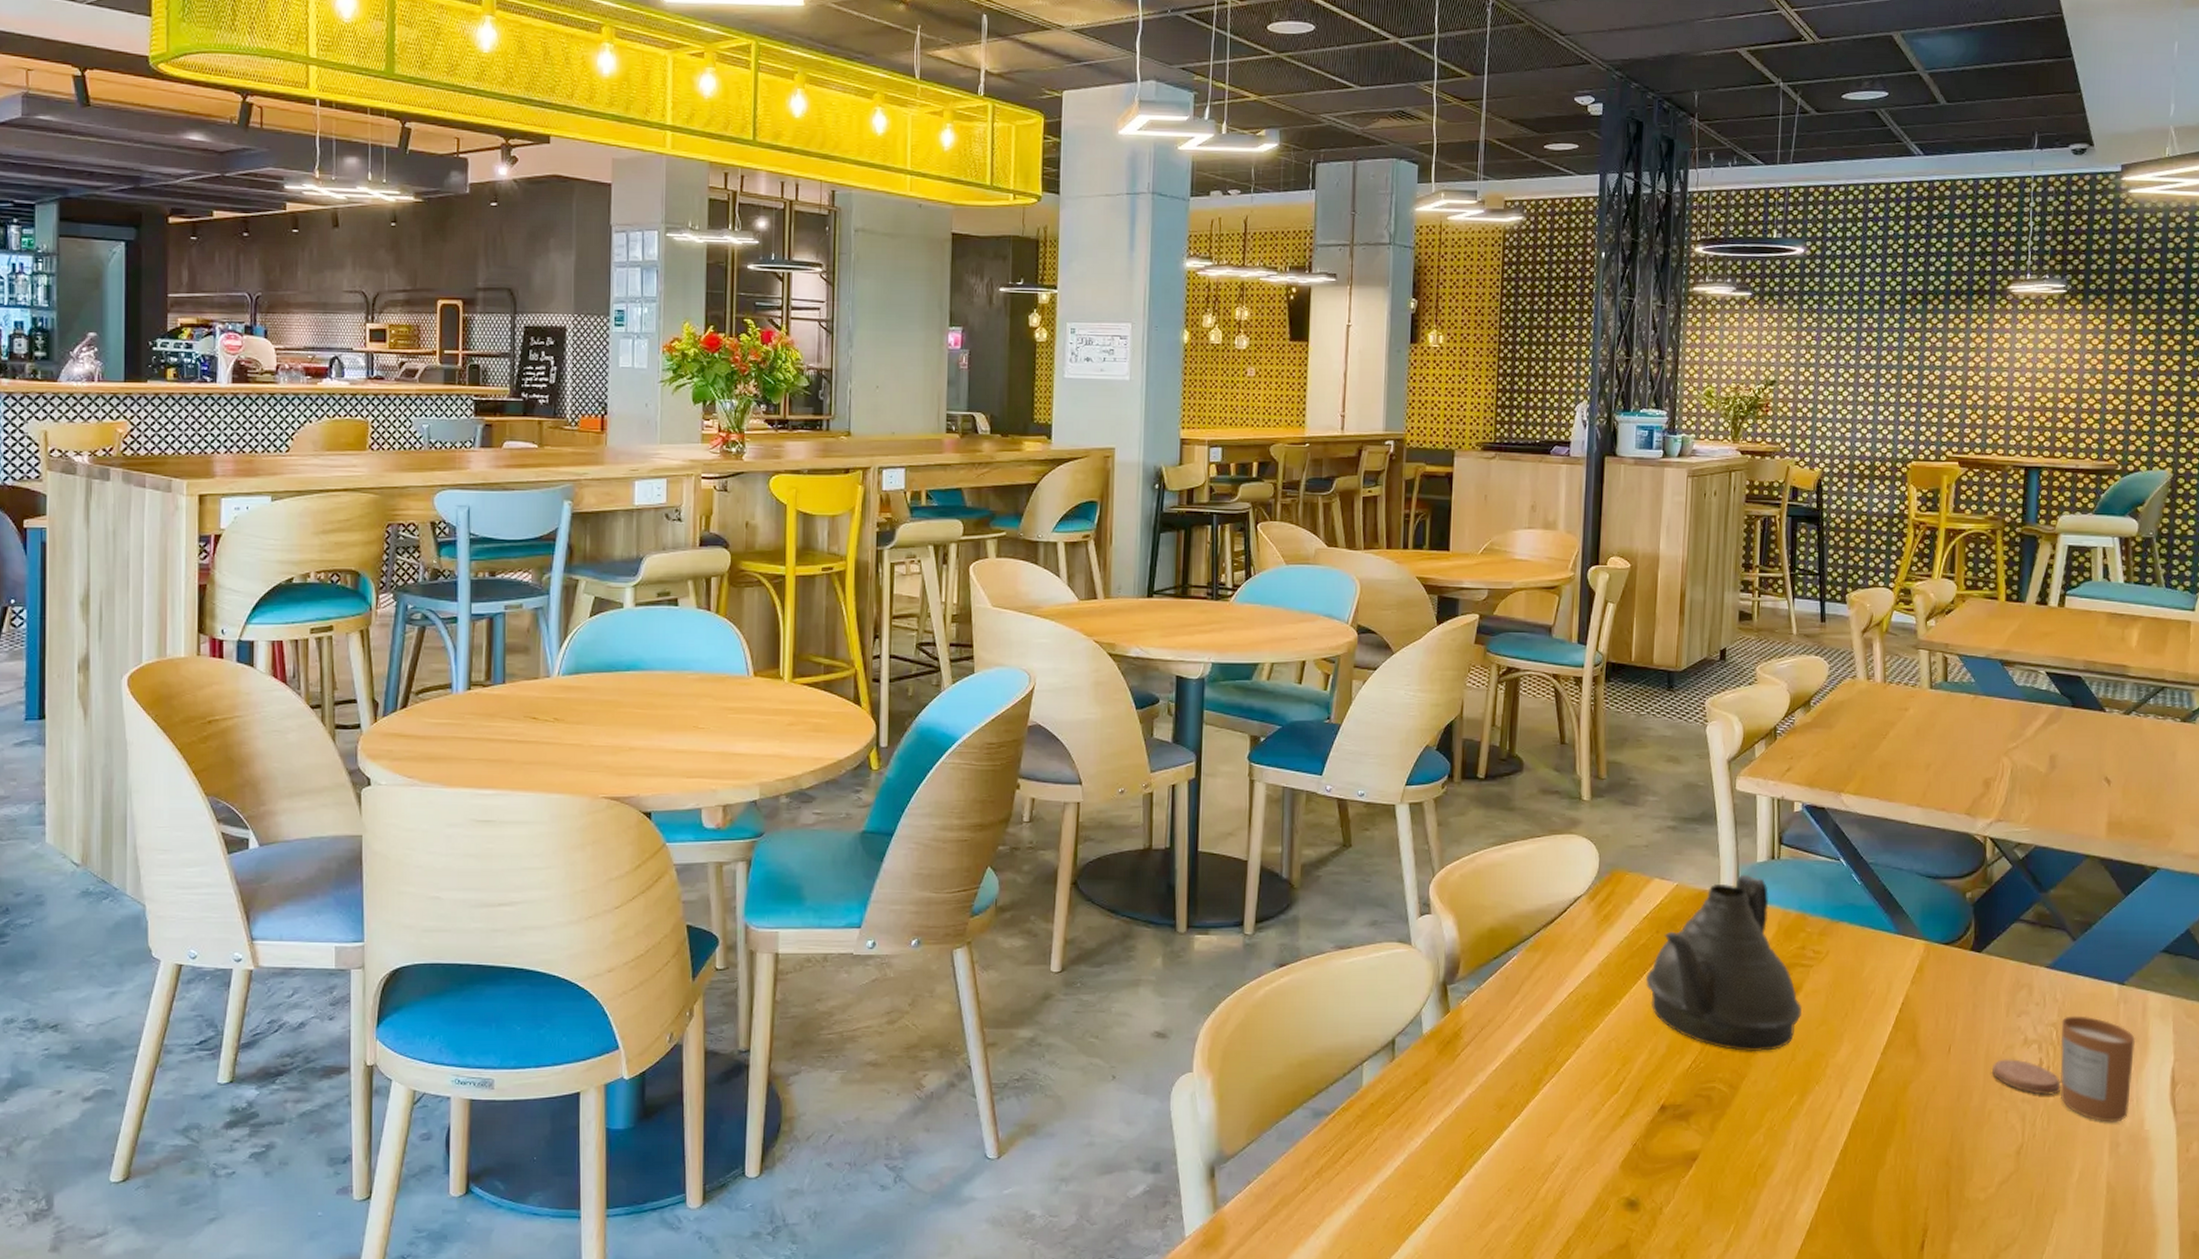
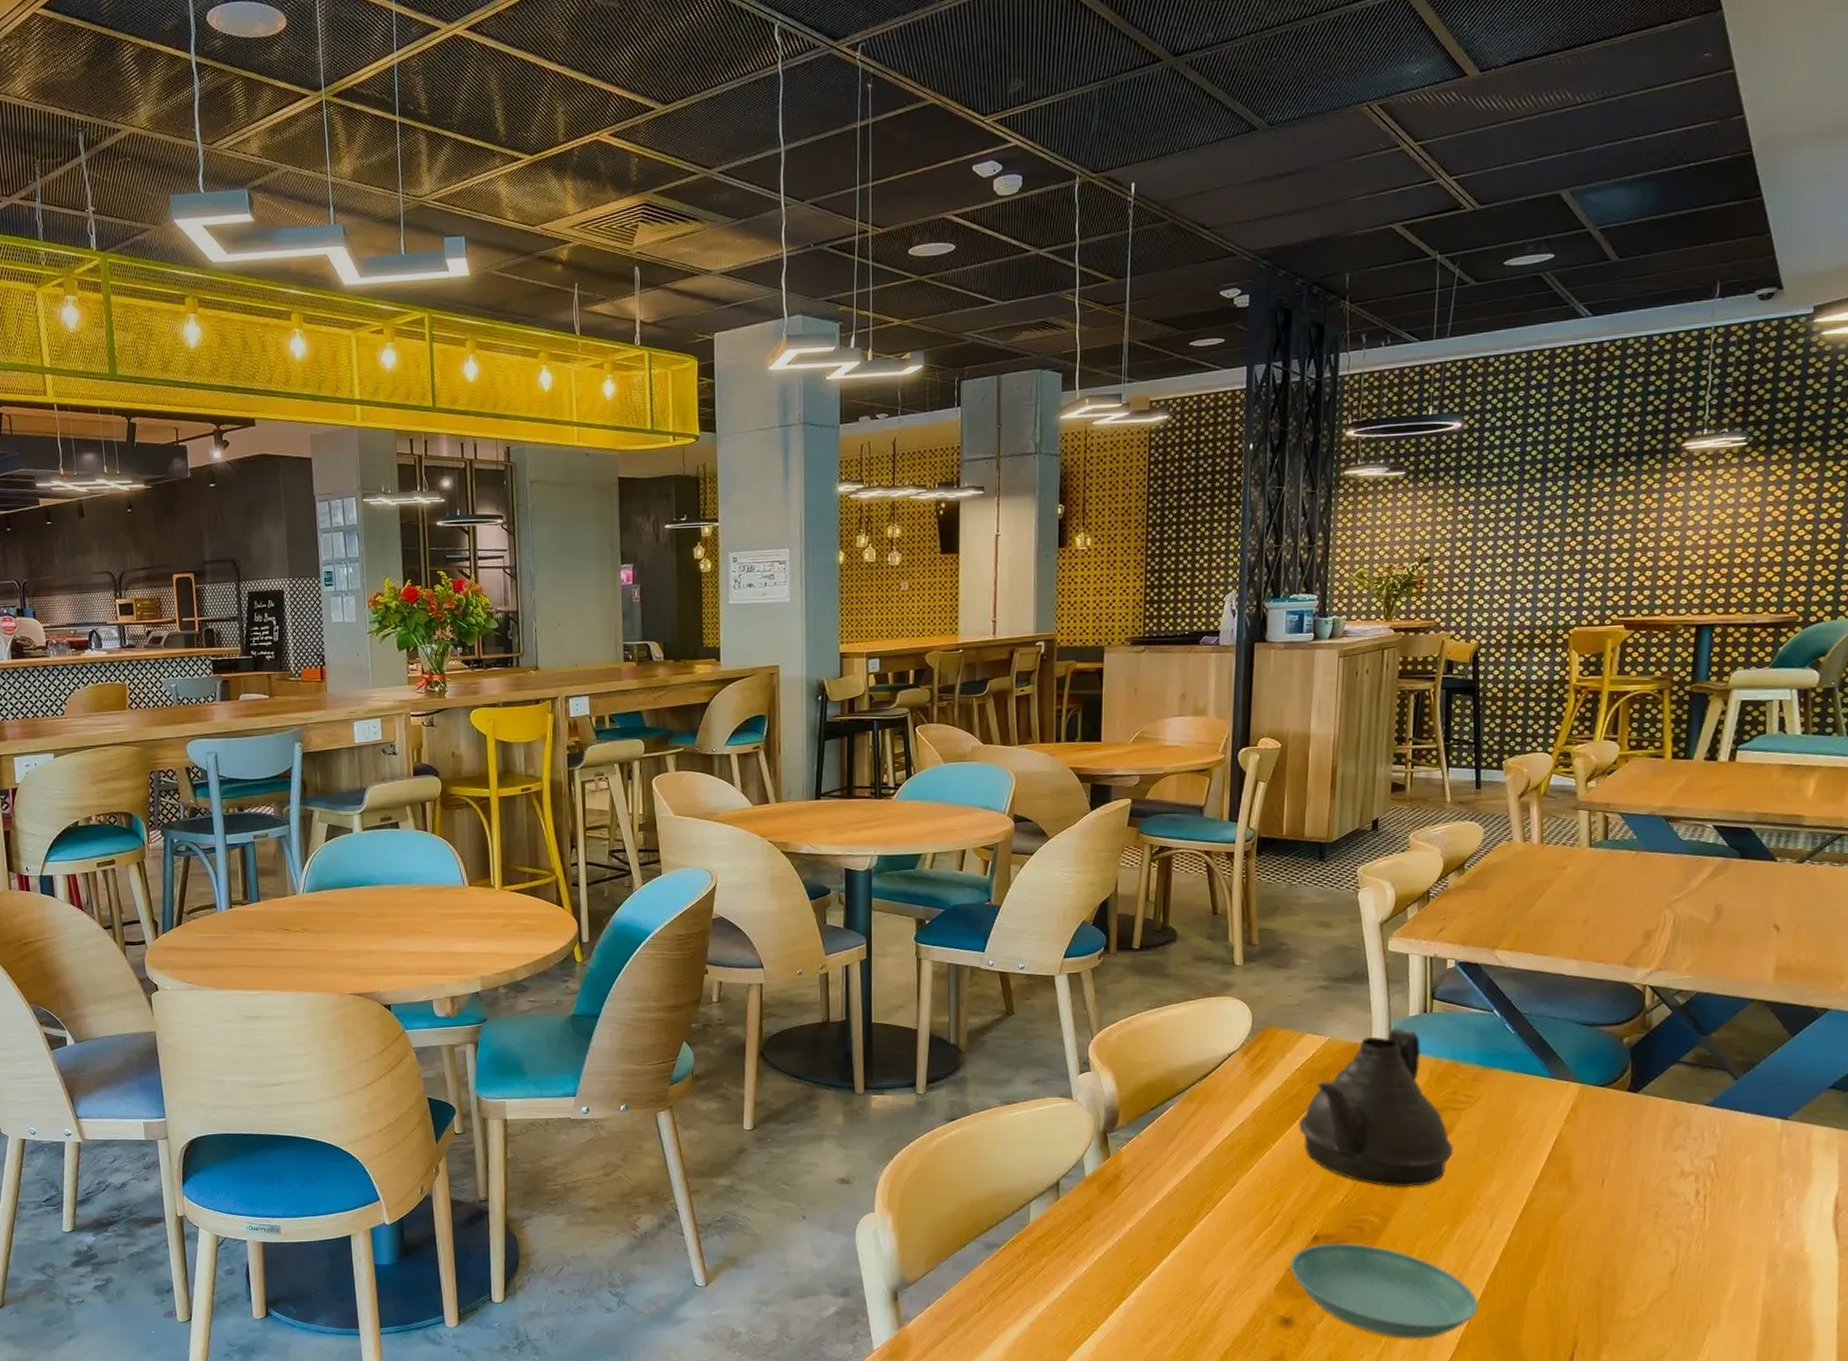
saucer: none [1637,1114,1828,1225] -> present [1290,1243,1478,1339]
candle: present [1992,1016,2136,1122] -> none [1647,1149,1799,1246]

